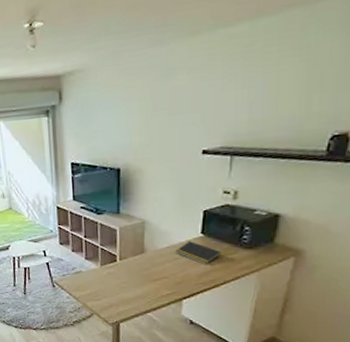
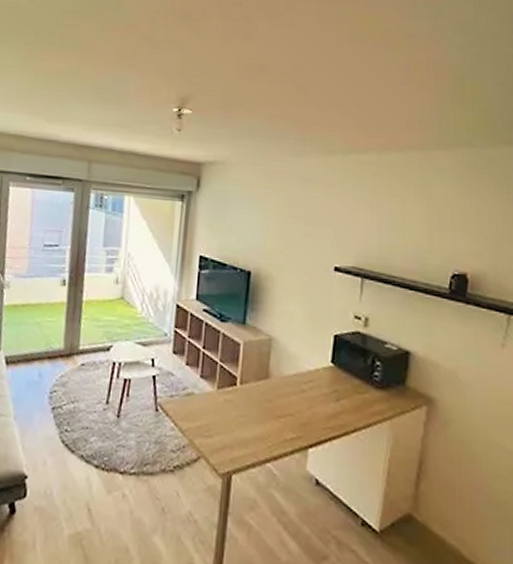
notepad: present [175,241,221,264] -> none [303,370,352,403]

